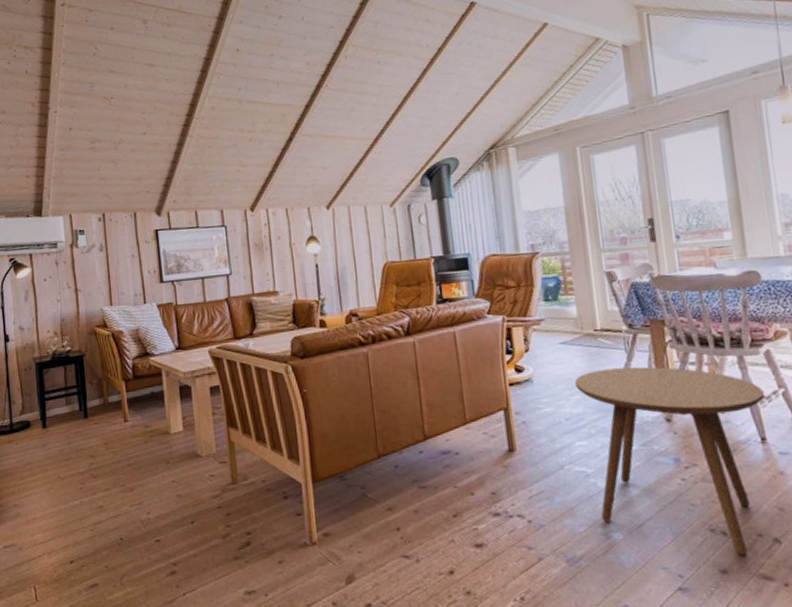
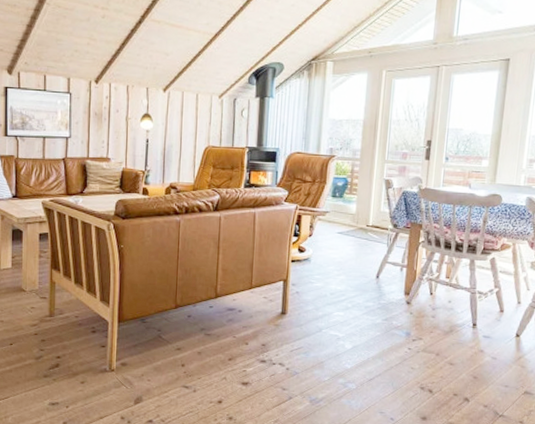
side table: present [575,366,765,556] -> none [342,258,484,409]

